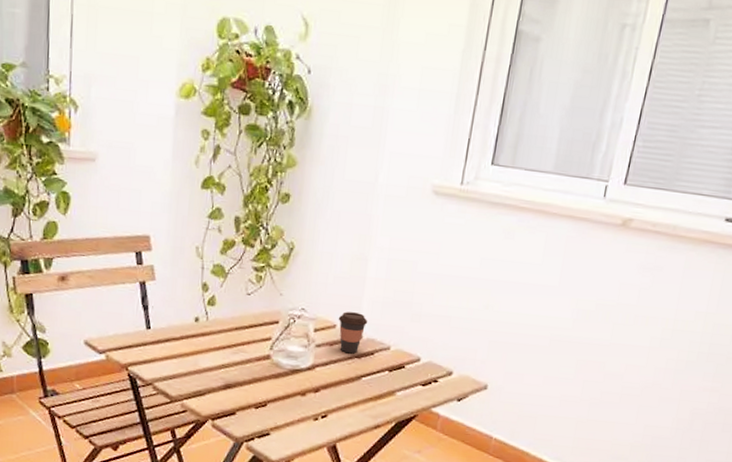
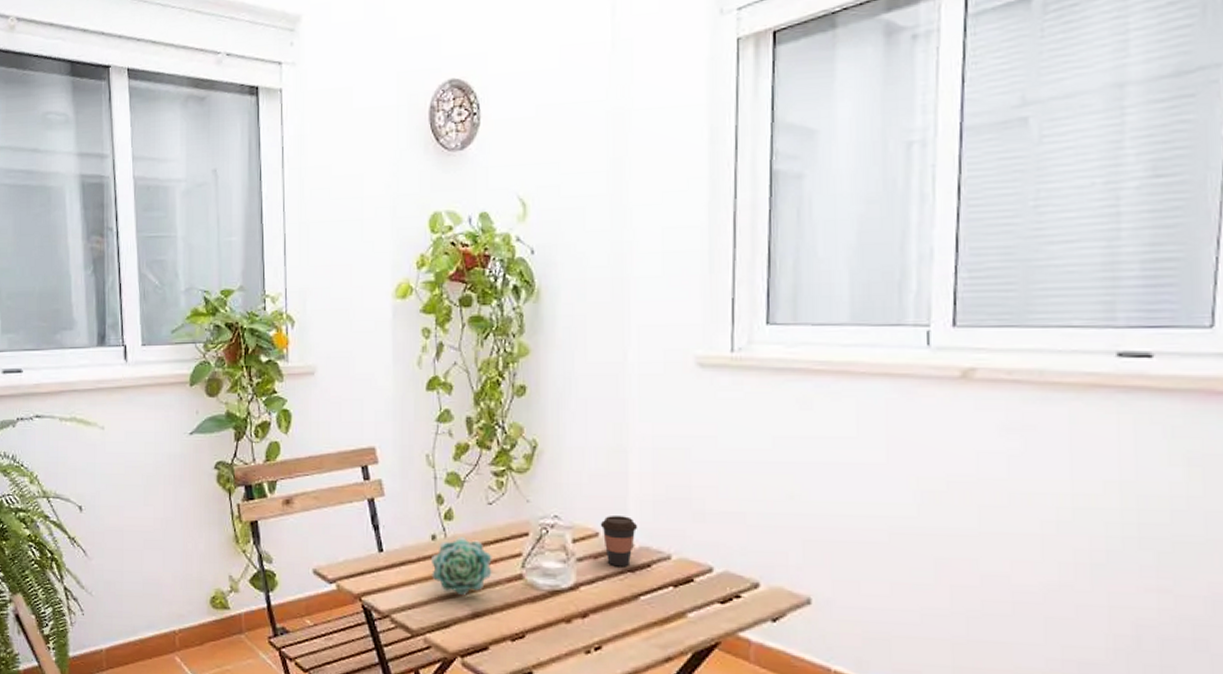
succulent plant: none [192,320,246,369] -> present [430,536,492,595]

